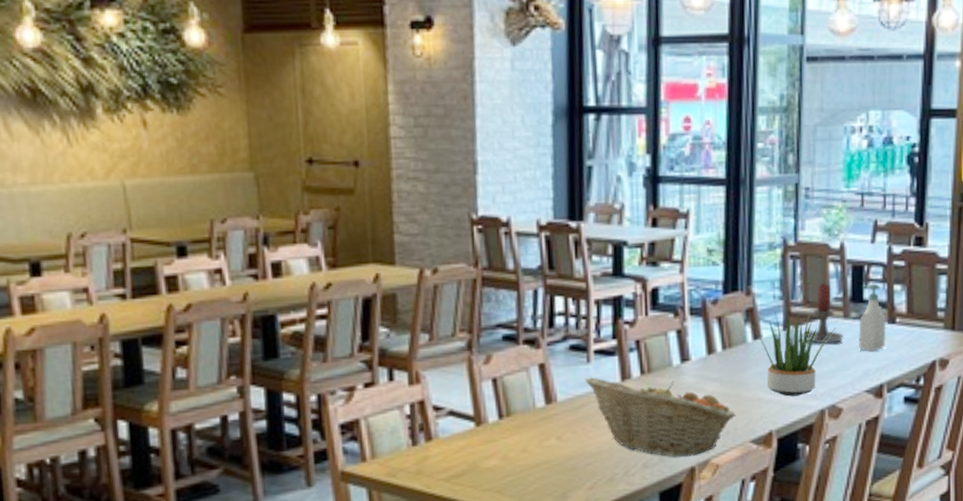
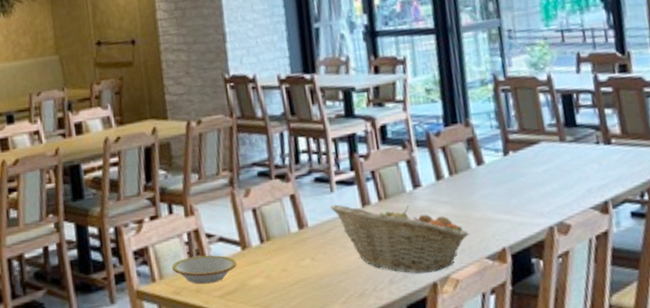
bowl: none [388,431,469,465] -> present [172,255,237,285]
potted plant: present [749,308,836,397] -> none [471,136,554,216]
candle holder: present [802,282,843,344] -> none [522,111,562,166]
soap bottle: present [858,283,886,352] -> none [574,109,605,172]

